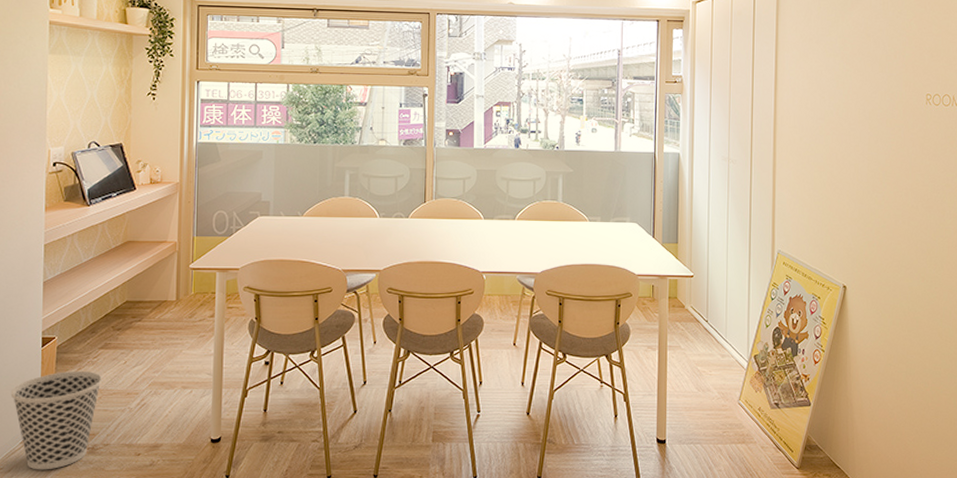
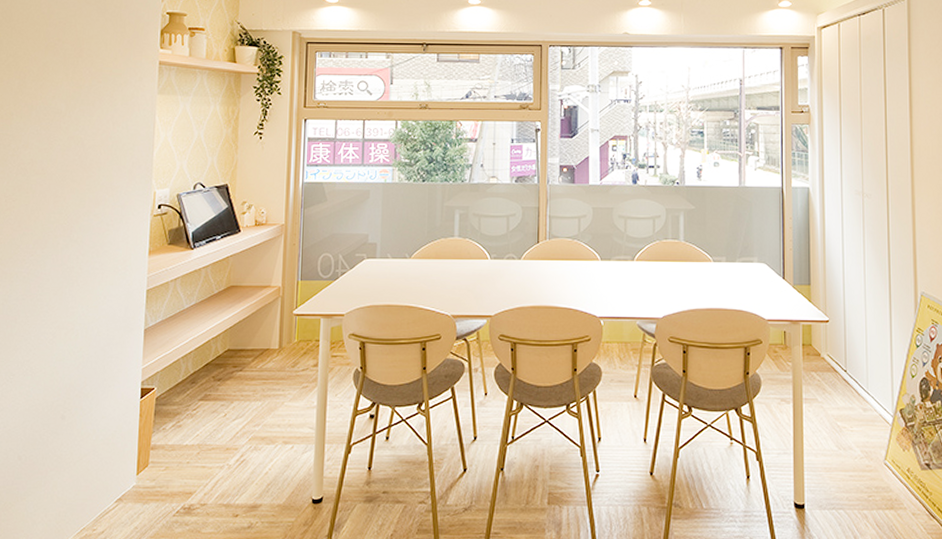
wastebasket: present [10,371,103,470] -> none [107,425,202,532]

